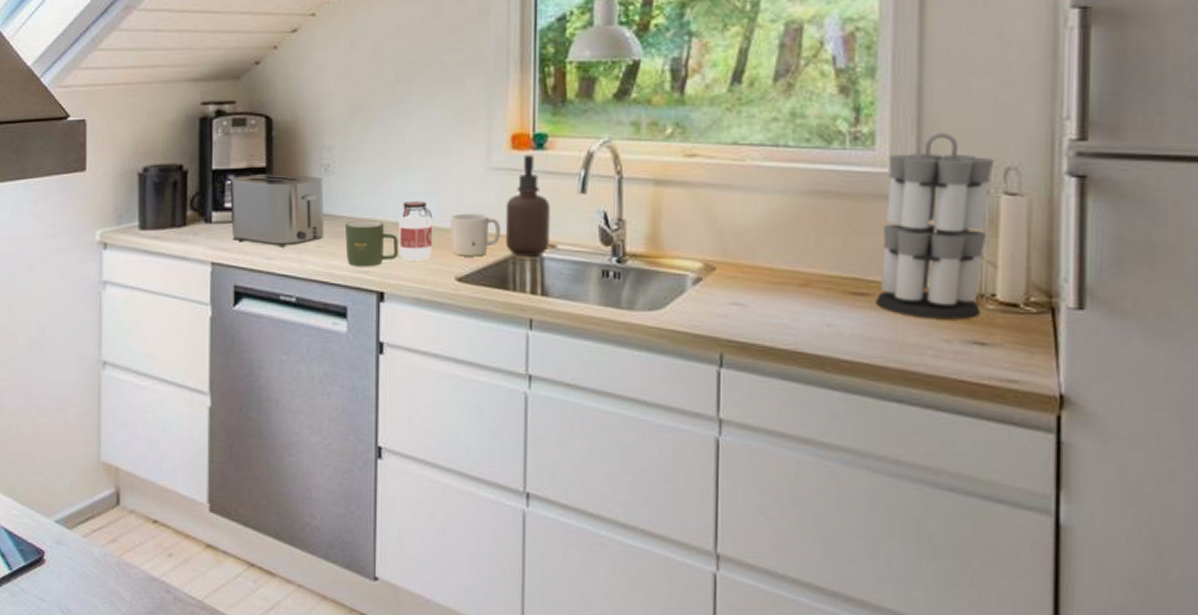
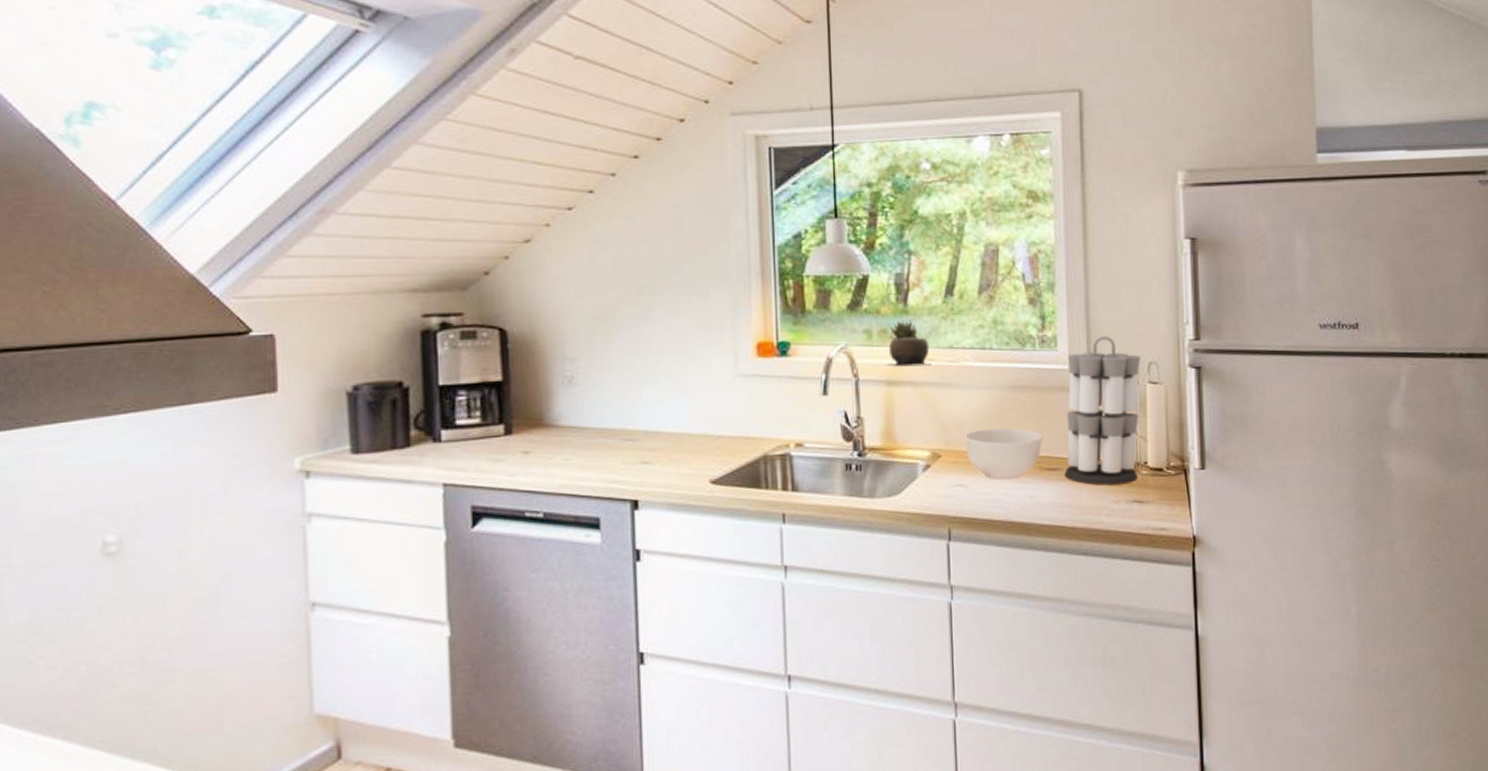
toaster: present [229,173,325,247] -> none [460,387,572,463]
mug: present [345,220,398,269] -> none [594,430,651,479]
jar: present [398,200,433,261] -> none [649,408,686,468]
mug: present [450,213,500,257] -> none [701,418,751,460]
soap dispenser: present [505,155,550,255] -> none [754,361,797,455]
succulent plant: none [653,110,710,164] -> present [885,319,932,367]
bowl: none [745,240,849,303] -> present [964,428,1043,481]

